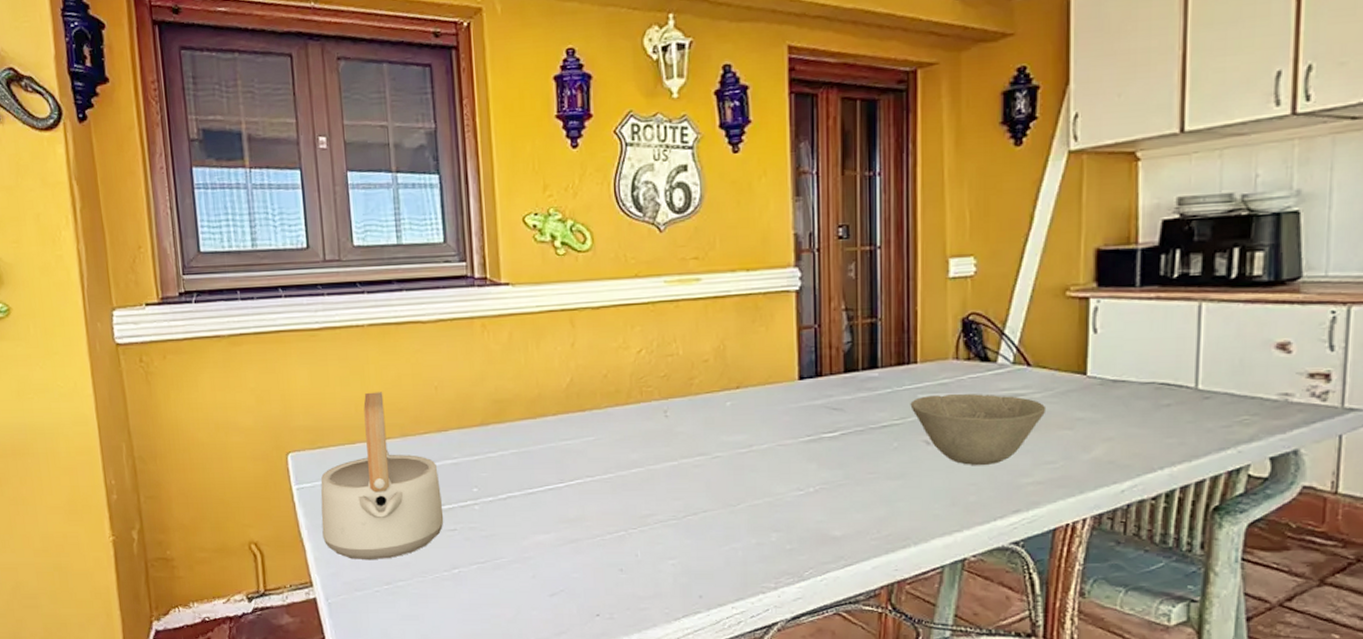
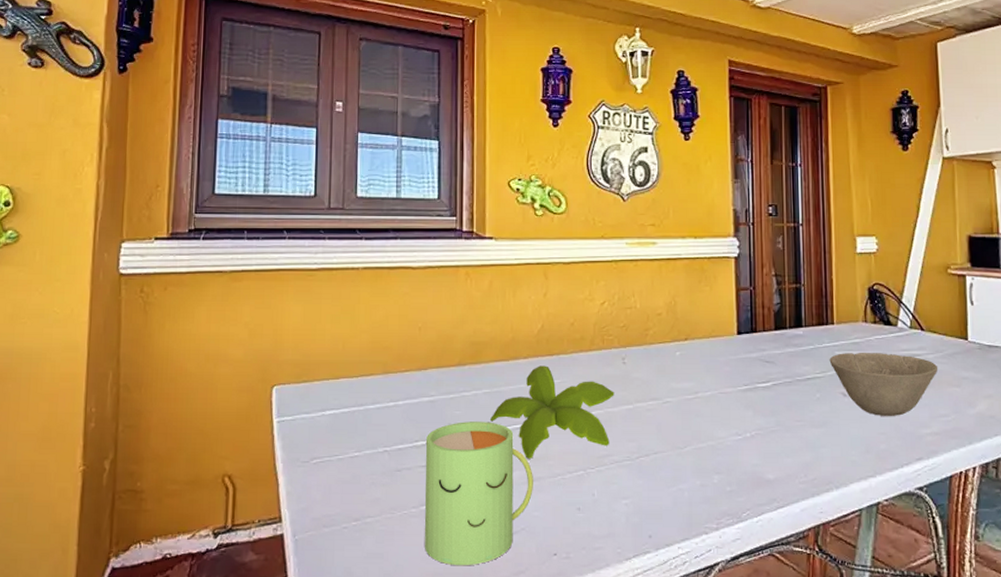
teapot: present [320,392,444,560] -> none [297,330,417,496]
mug: none [453,483,571,627] -> present [425,422,533,566]
plant: none [519,422,656,520] -> present [489,365,614,459]

